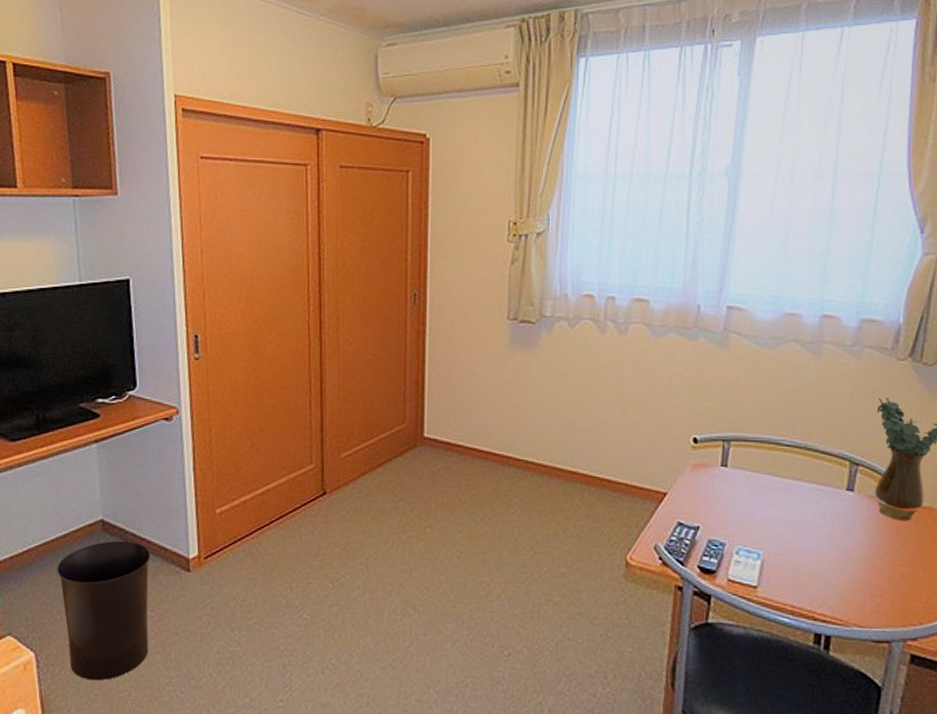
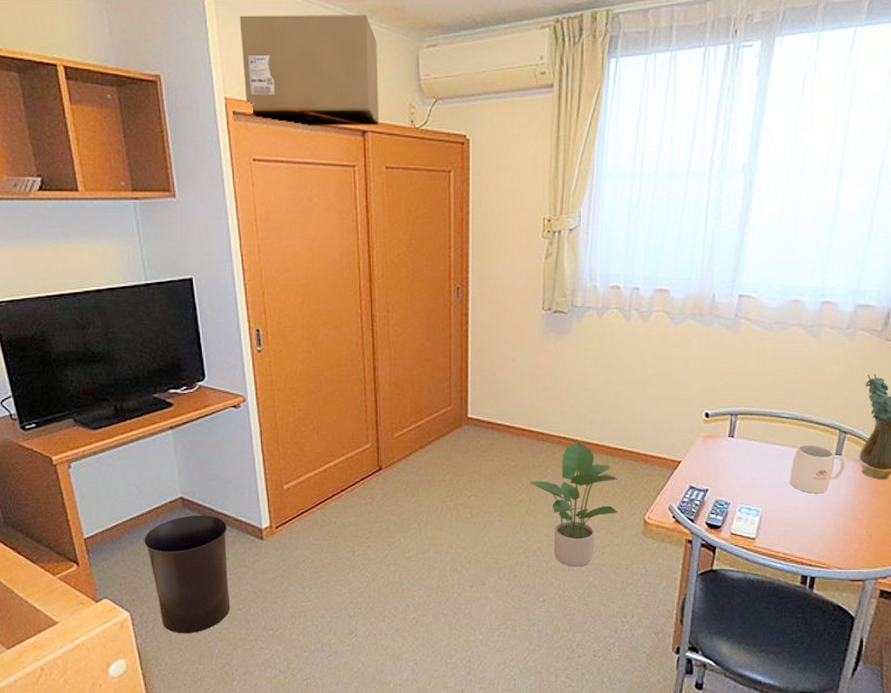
box: none [194,14,335,123] -> present [239,15,379,125]
potted plant: none [492,467,596,615] -> present [529,441,618,567]
mug: none [794,477,859,535] -> present [789,444,846,494]

